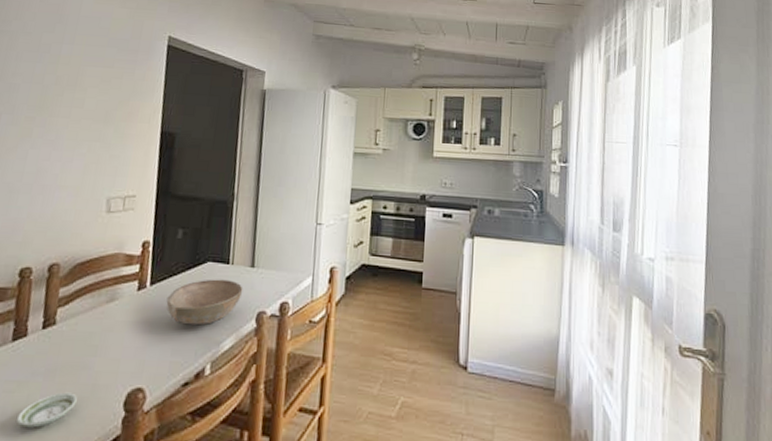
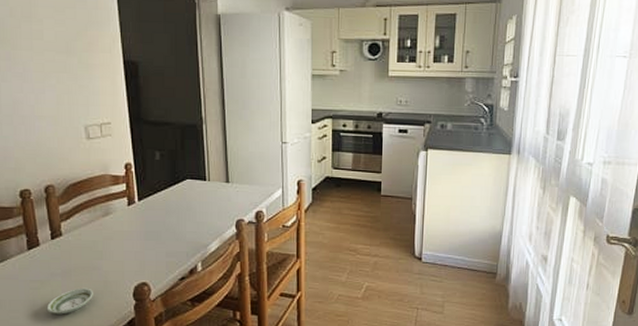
bowl: present [166,279,243,326] -> none [155,194,221,233]

